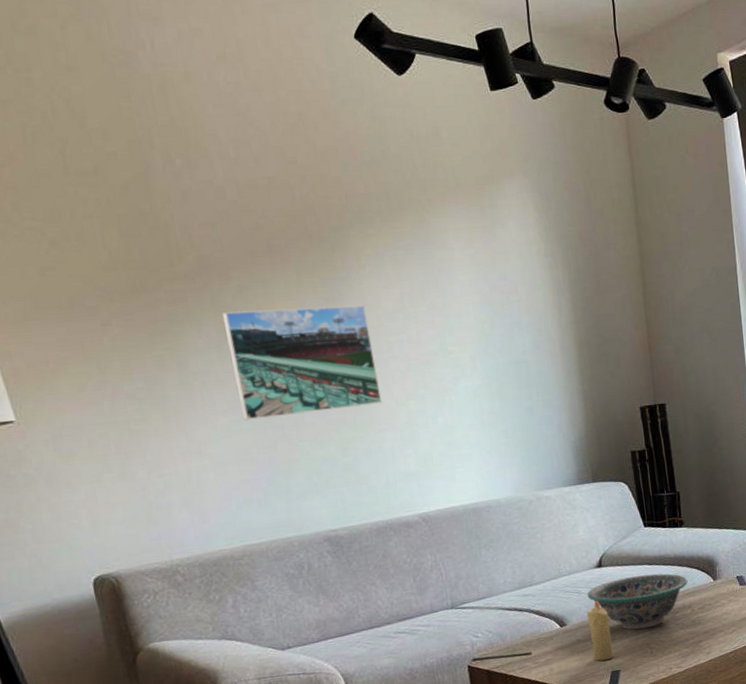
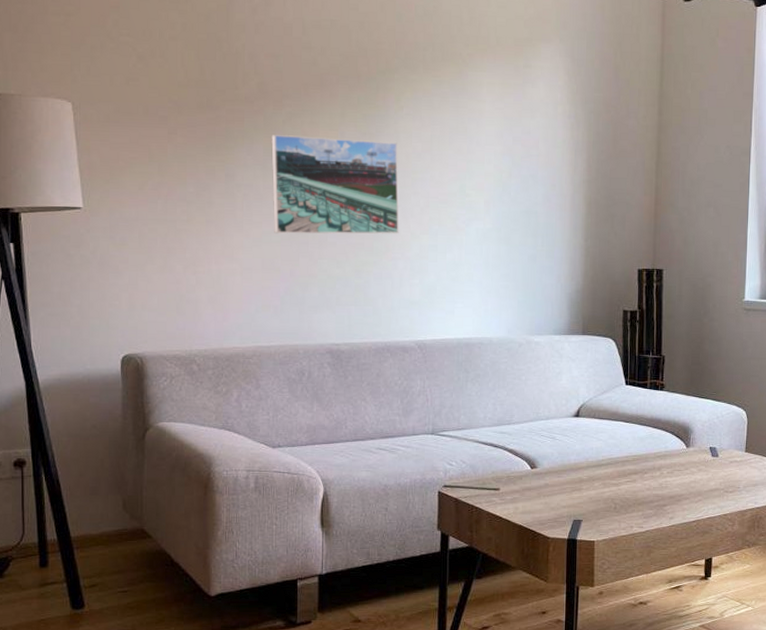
decorative bowl: present [587,573,688,630] -> none [561,431,661,484]
candle: present [587,598,614,661] -> none [558,446,579,508]

